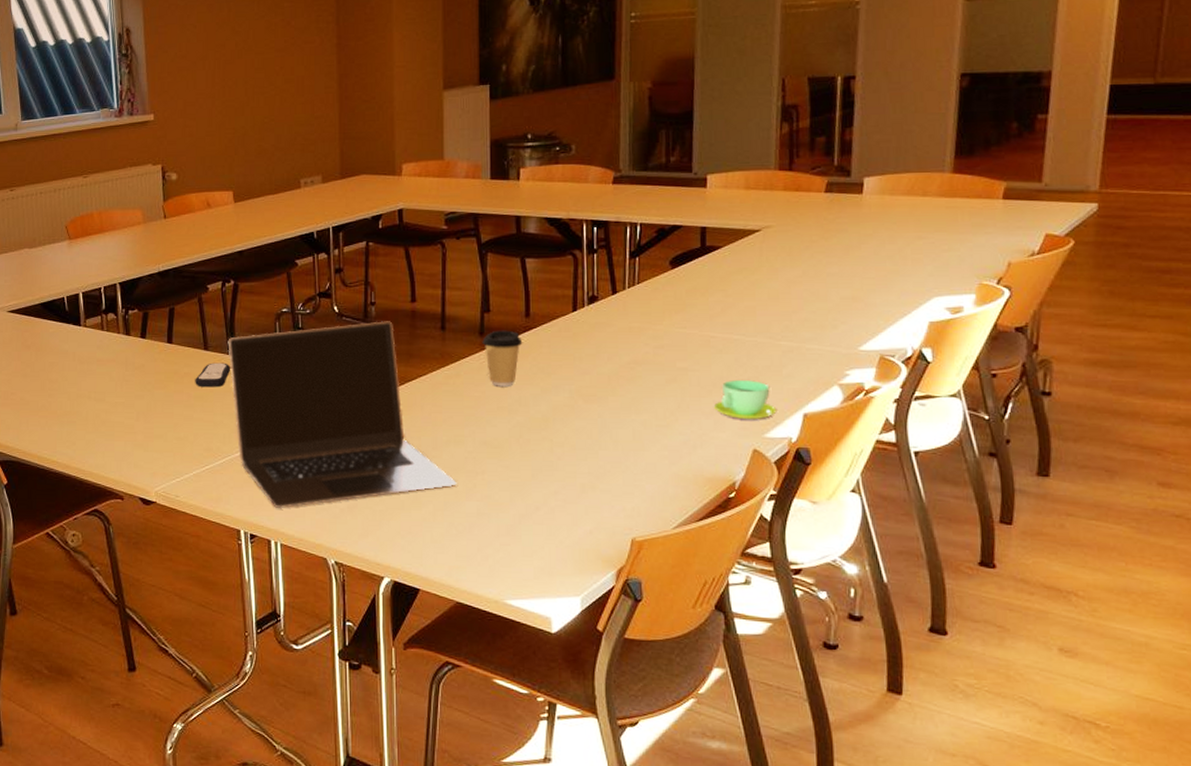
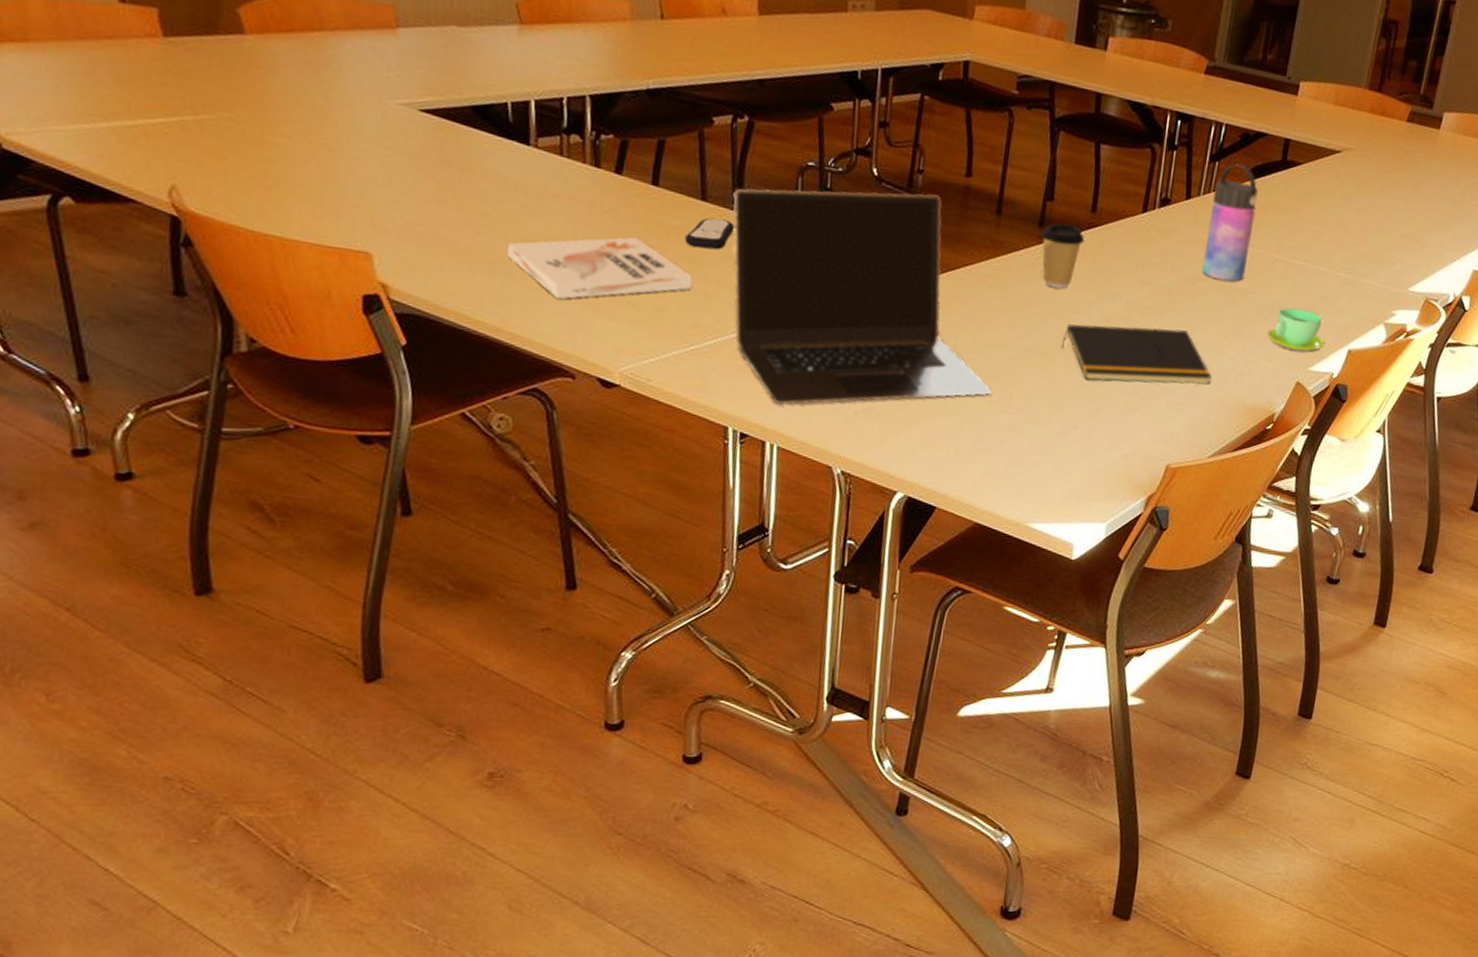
book: none [70,385,202,439] -> present [507,237,692,299]
notepad: none [514,410,664,466] -> present [1061,324,1211,385]
water bottle: none [638,257,683,362] -> present [1202,164,1258,282]

